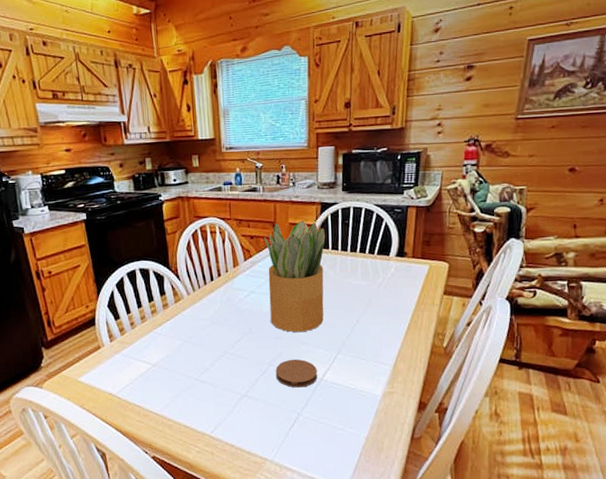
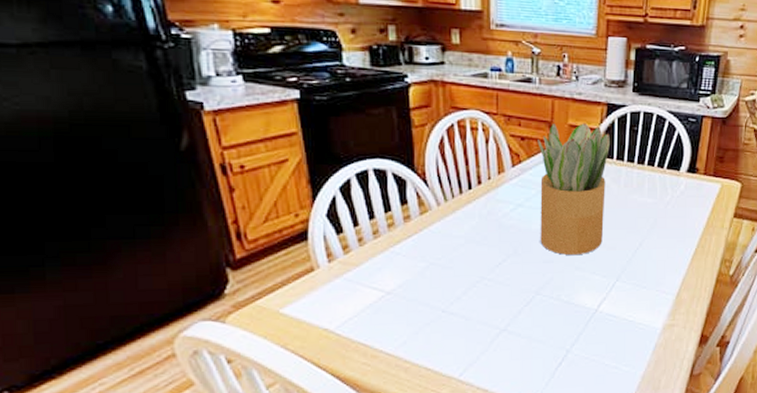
coaster: present [275,359,317,388] -> none [543,286,592,321]

